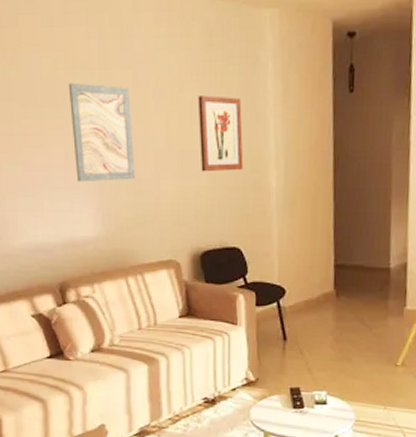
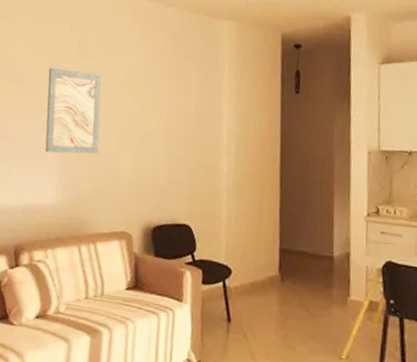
wall art: present [198,96,244,172] -> none [159,86,199,154]

